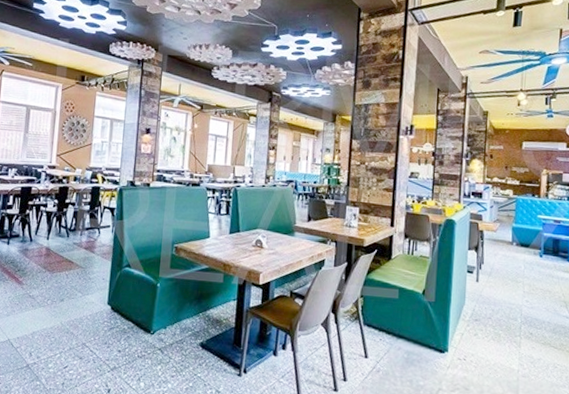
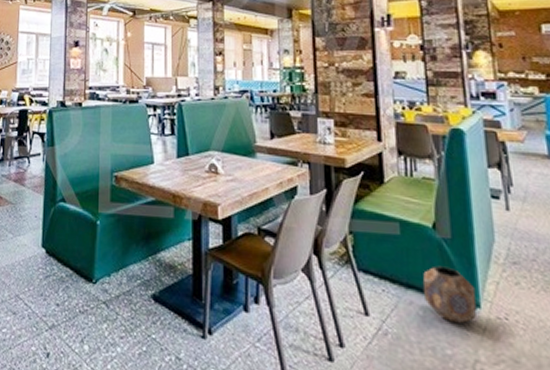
planter: none [410,322,447,364] -> present [423,266,477,324]

